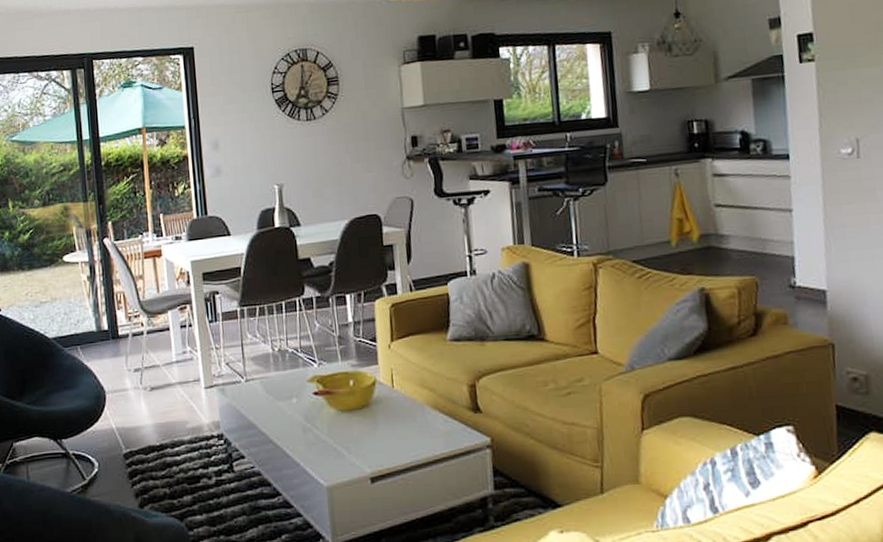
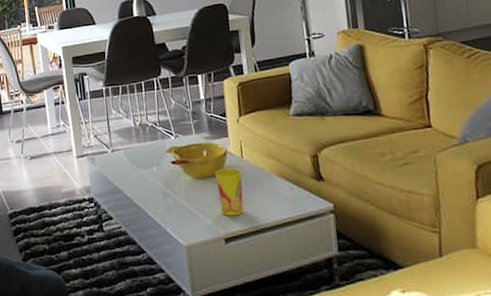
cup: none [362,399,392,453] -> present [215,168,244,216]

